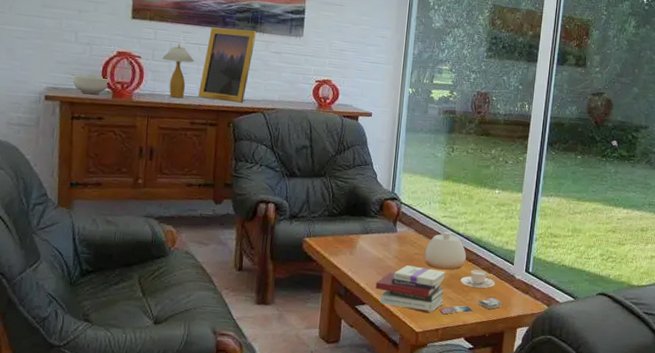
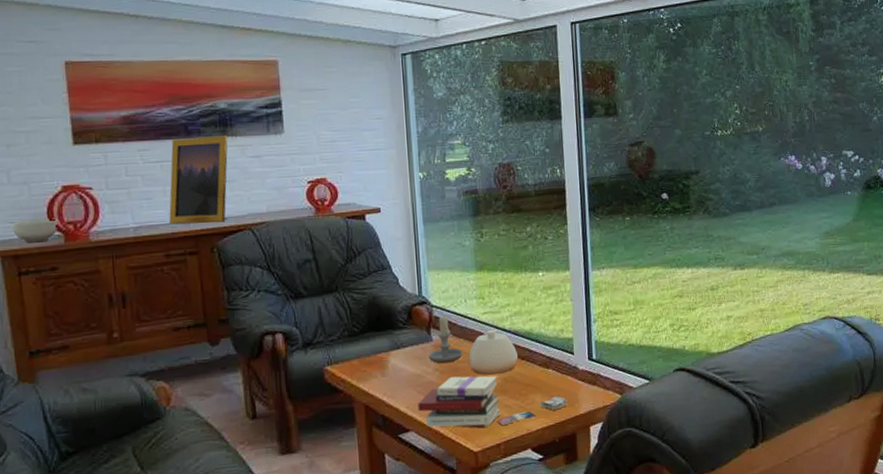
table lamp: present [162,43,195,98] -> none [118,164,158,229]
candle: none [390,211,421,253] -> present [427,314,463,364]
teacup: present [460,270,496,288] -> none [515,367,557,389]

